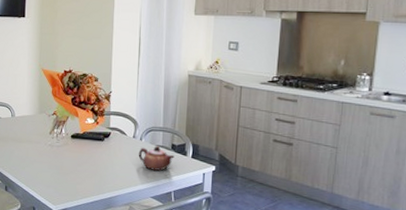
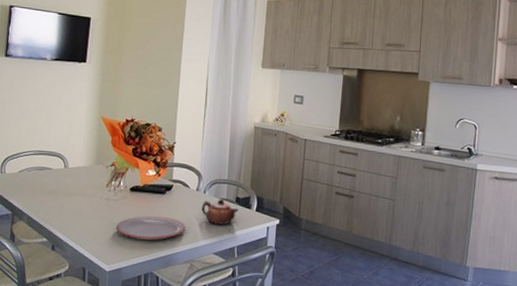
plate: none [59,161,125,184] -> present [115,216,186,240]

